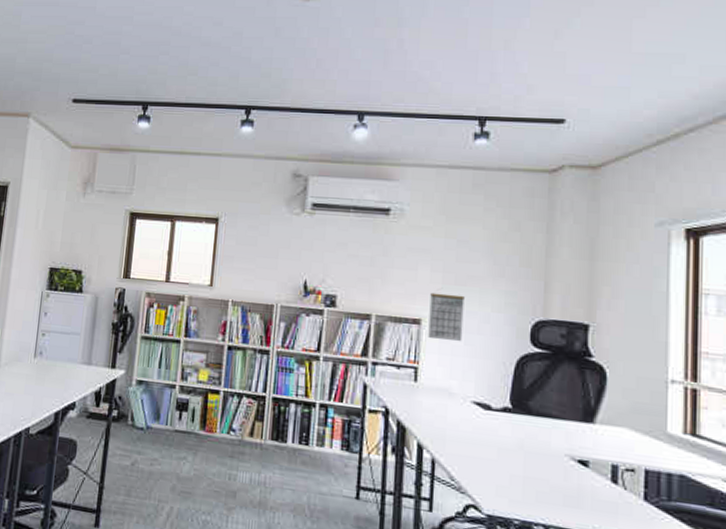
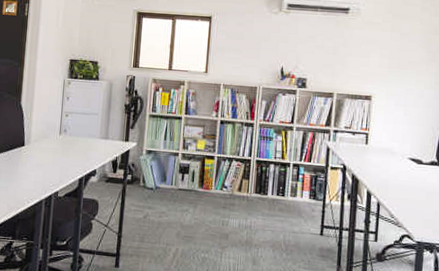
calendar: present [428,292,465,342] -> none [377,75,405,113]

